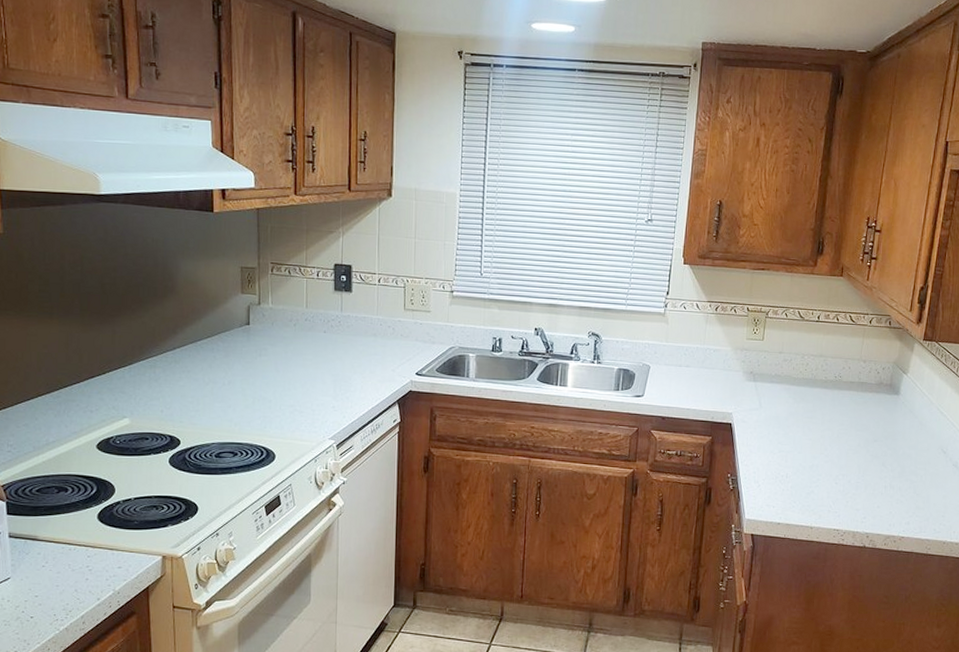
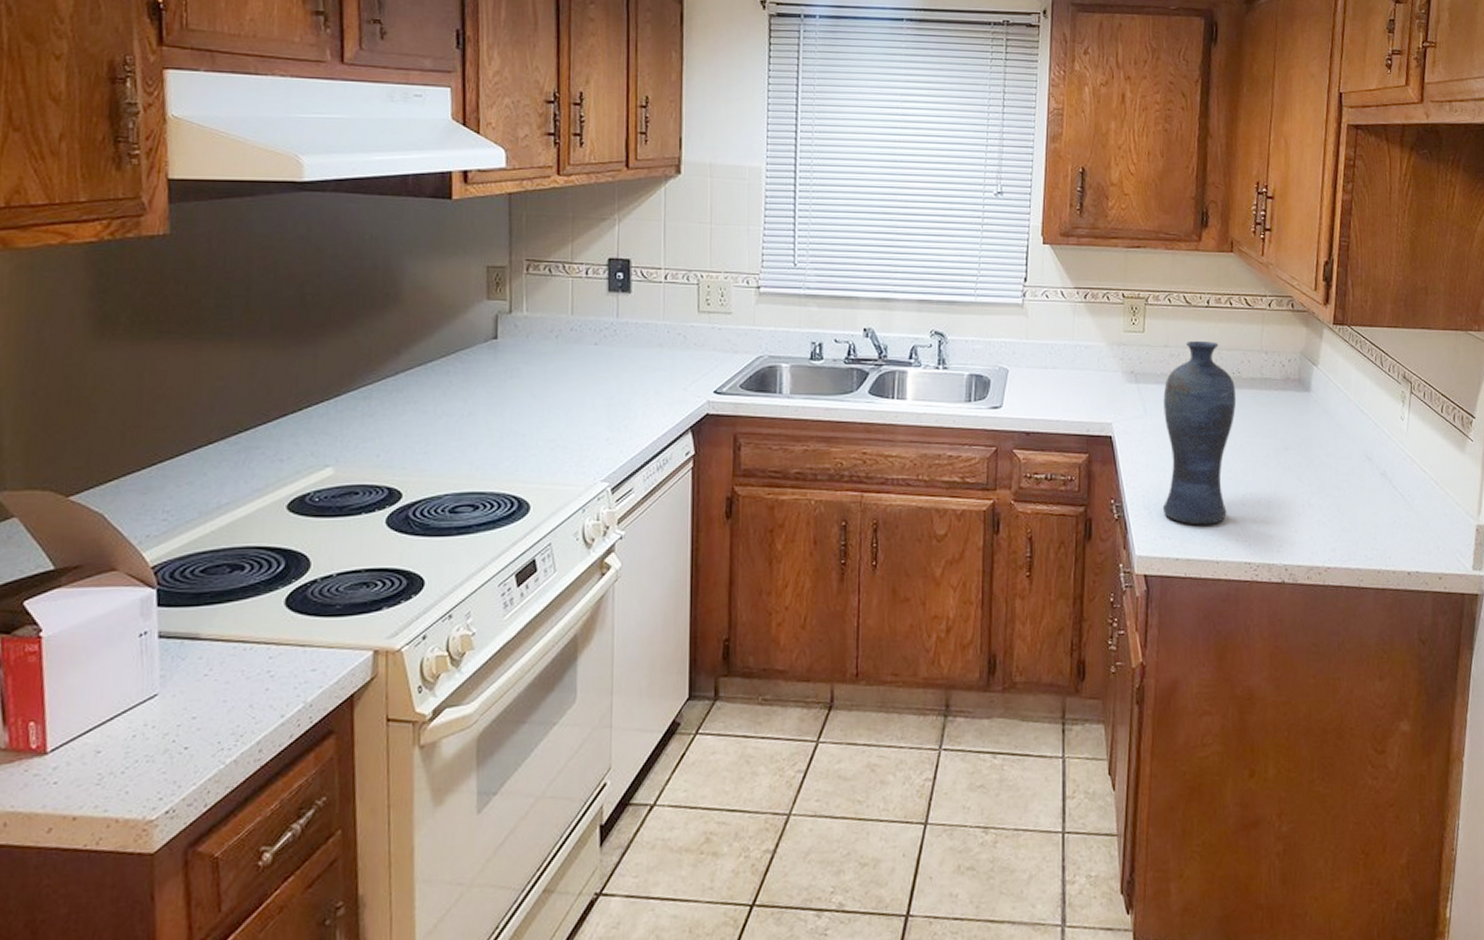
vase: none [769,349,837,498] -> present [1162,340,1237,525]

